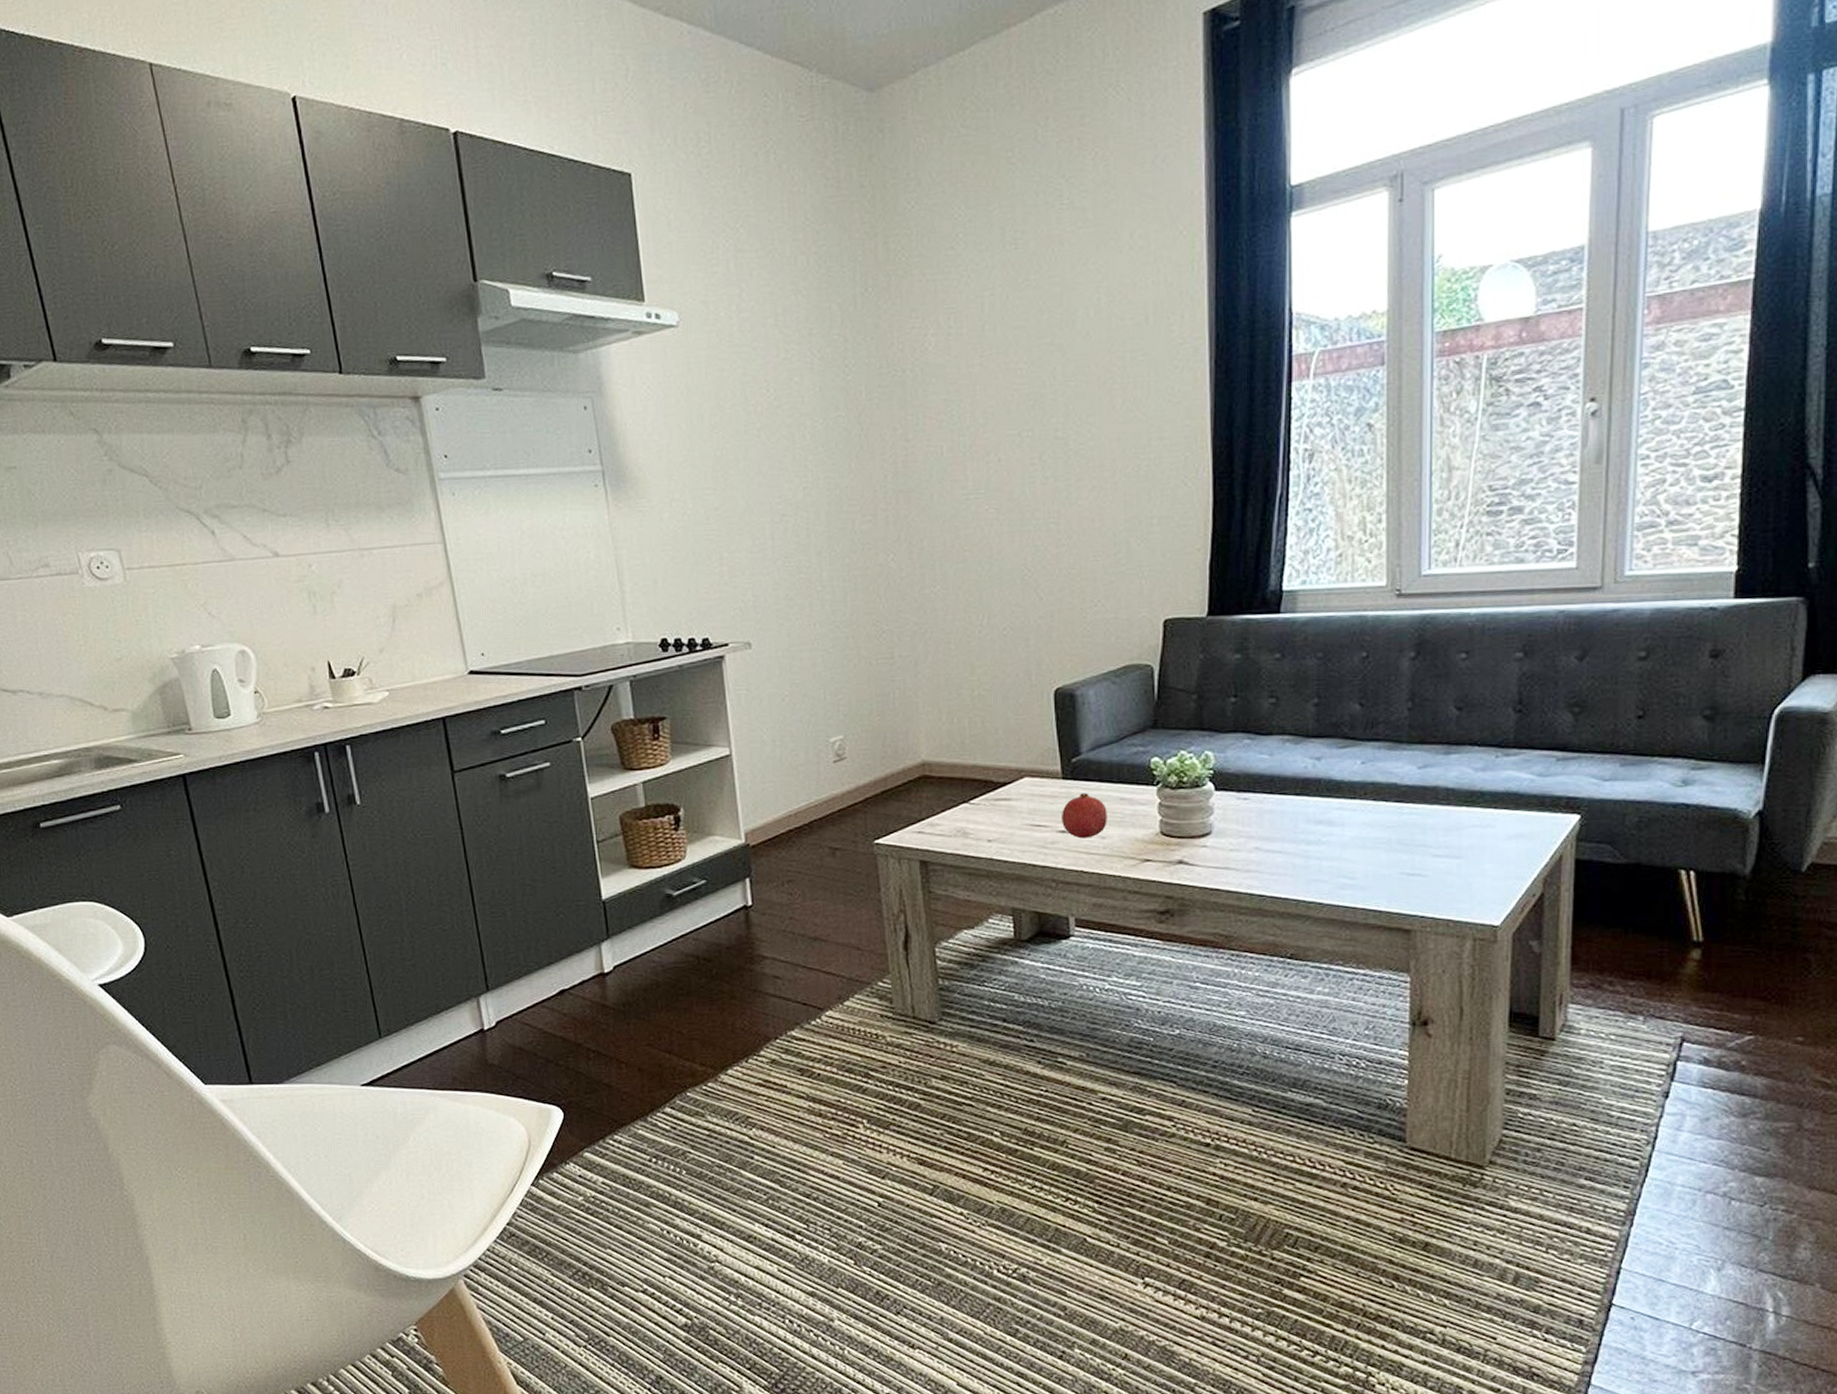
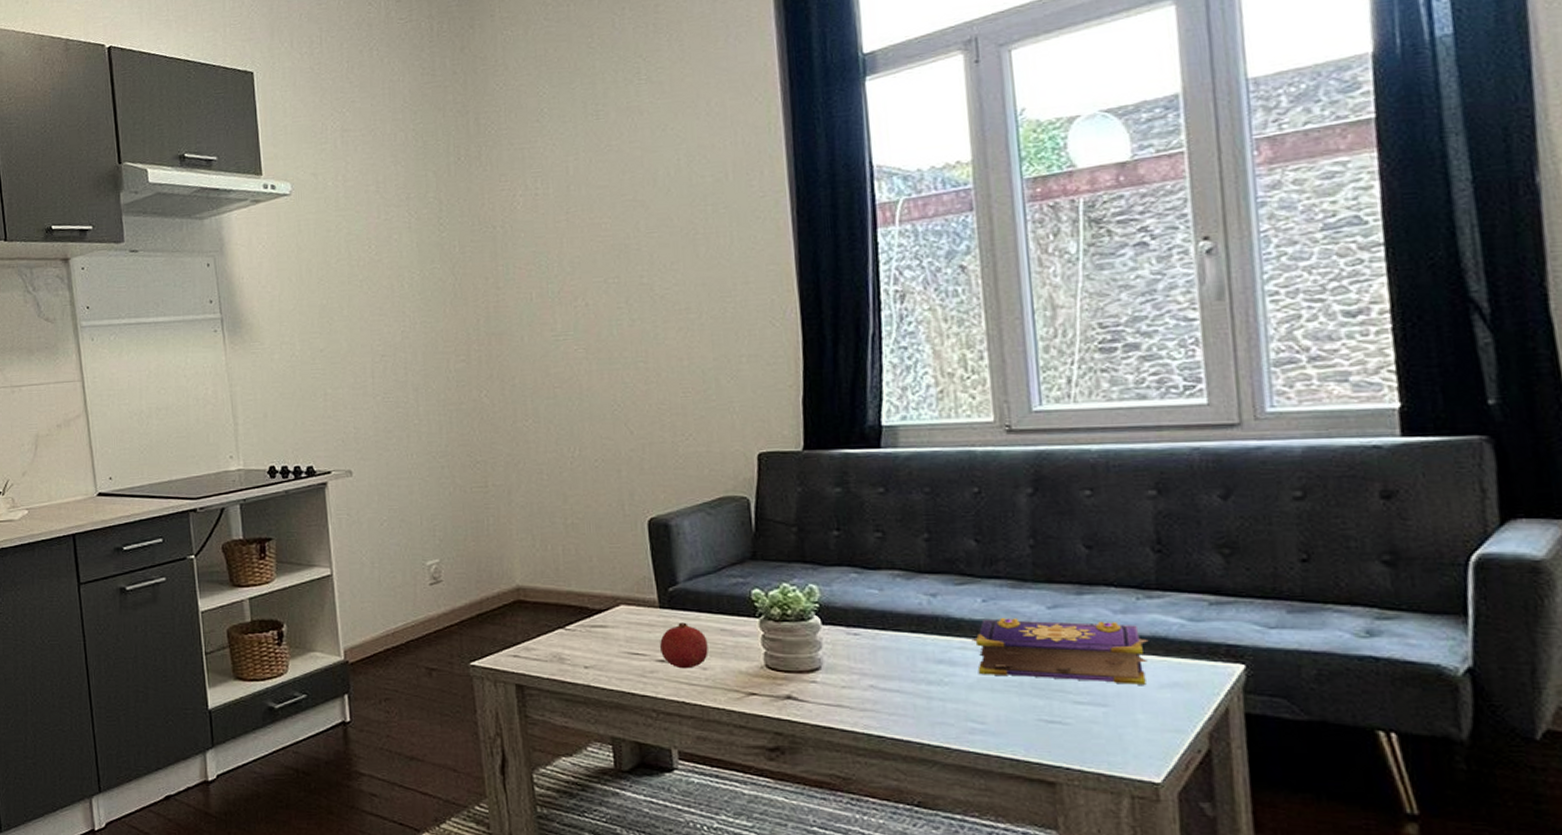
book: none [1349,778,1502,837] -> present [971,617,1149,685]

